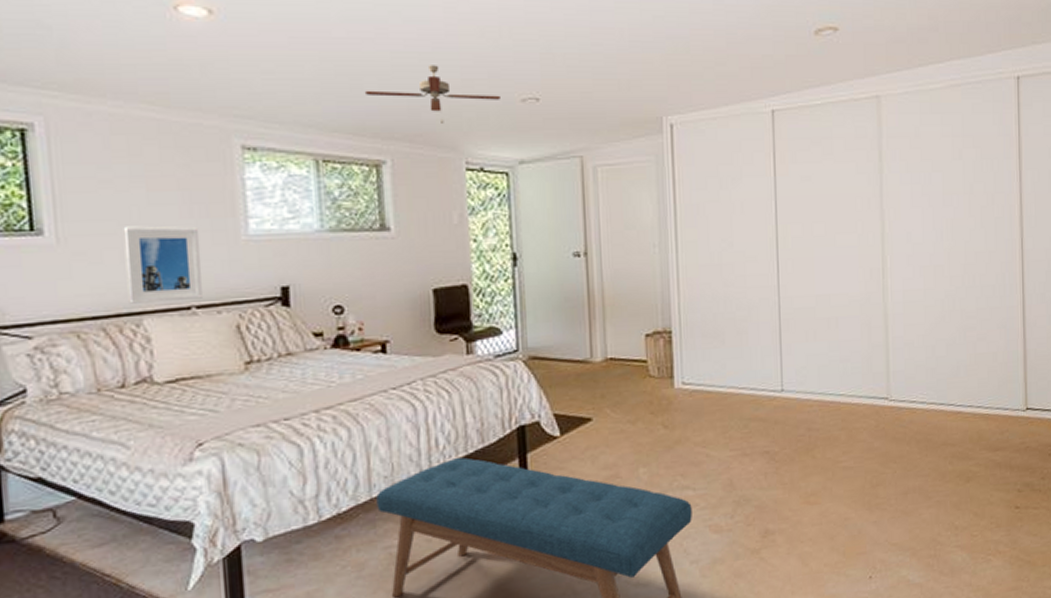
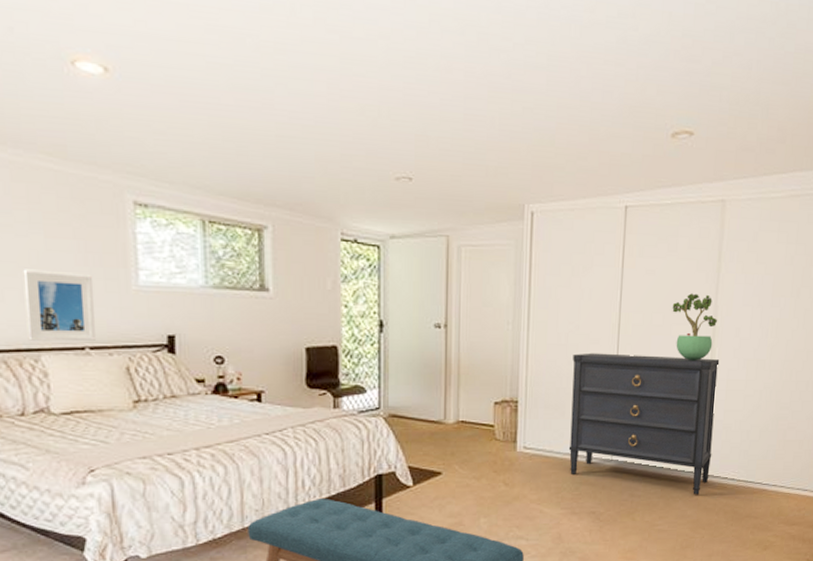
ceiling fan: present [364,65,500,123] -> none [249,138,376,195]
dresser: none [729,268,895,424] -> present [568,352,720,495]
potted plant: none [834,198,886,272] -> present [672,293,718,360]

